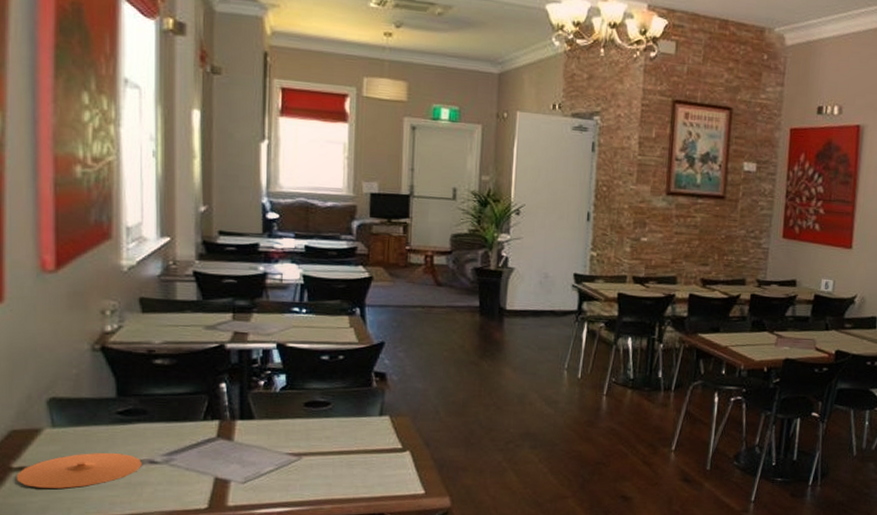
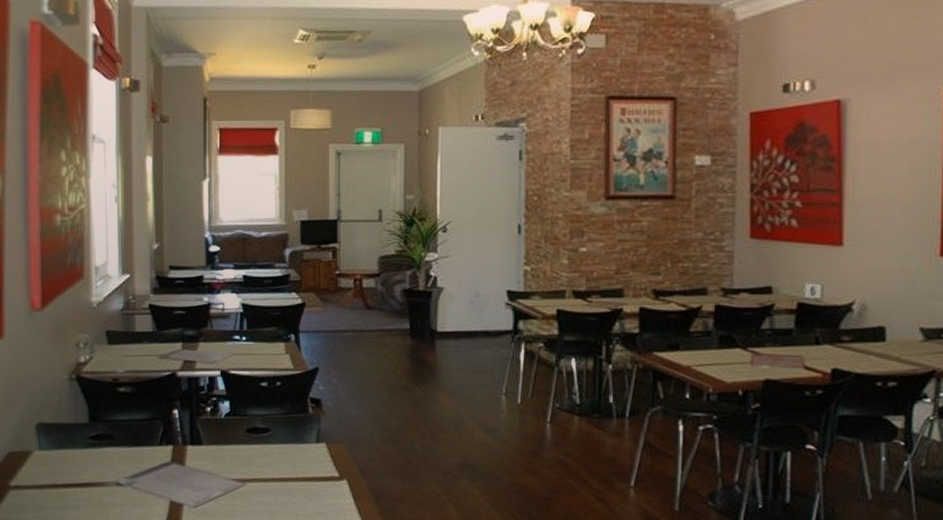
plate: present [16,452,142,489] -> none [12,474,109,507]

